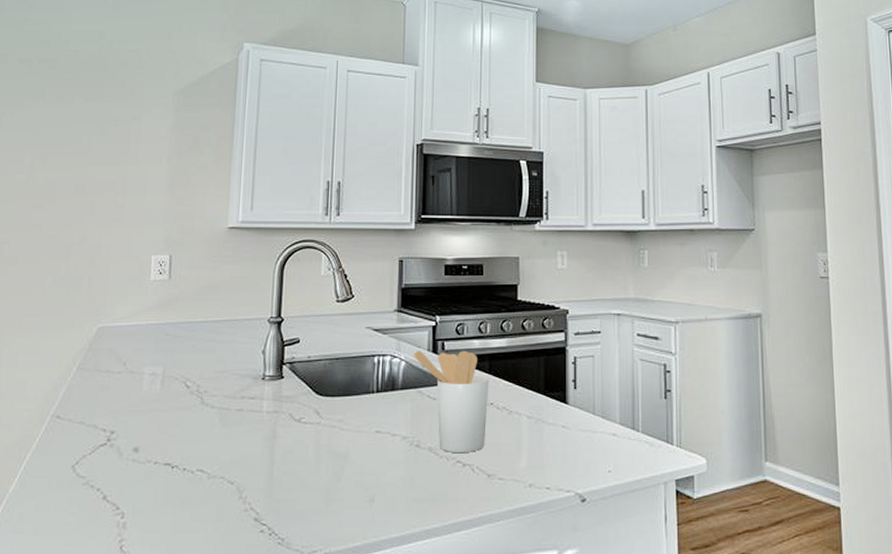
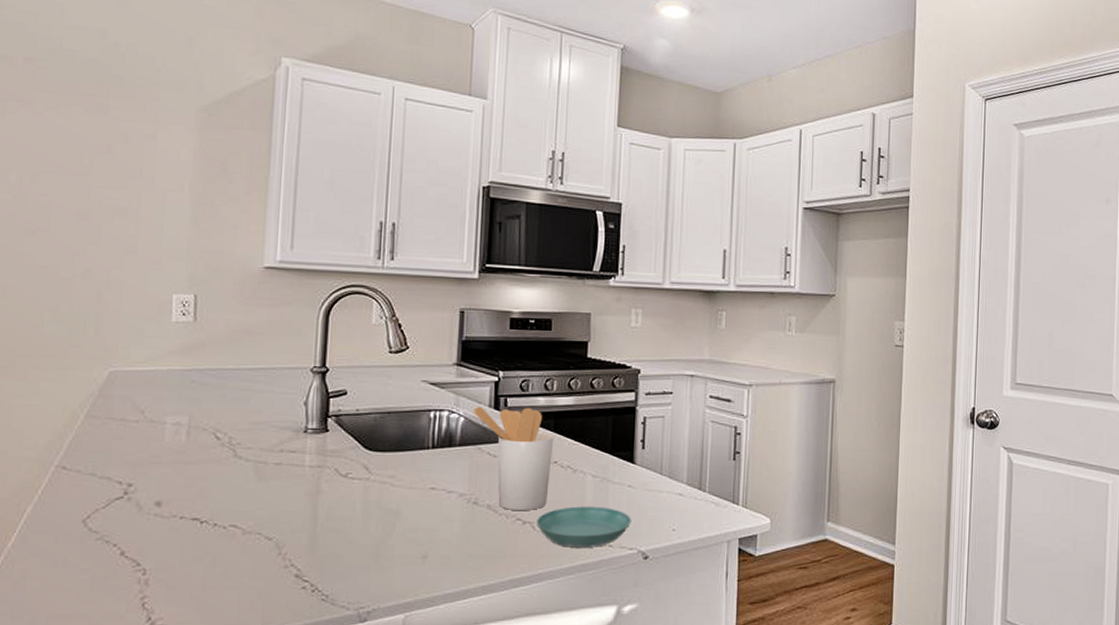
saucer: none [476,448,567,490] -> present [536,506,631,547]

